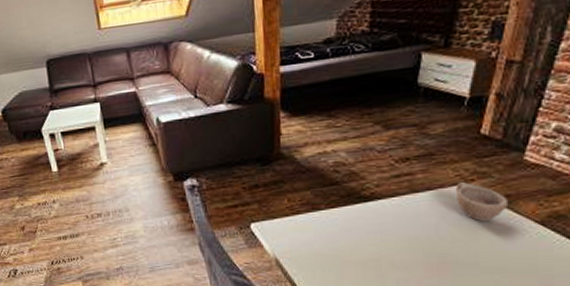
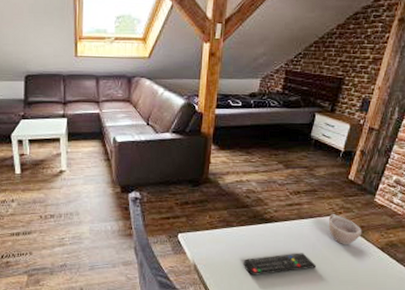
remote control: none [339,235,443,268] -> present [243,253,316,276]

